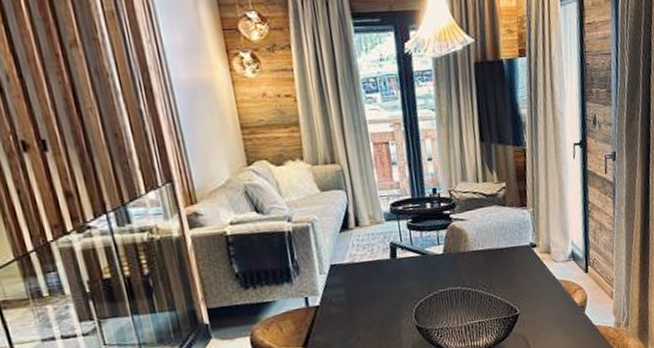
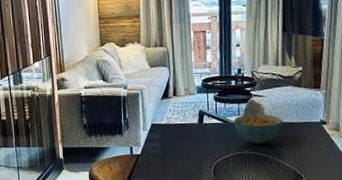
cereal bowl: none [433,241,490,278] -> present [234,114,283,144]

